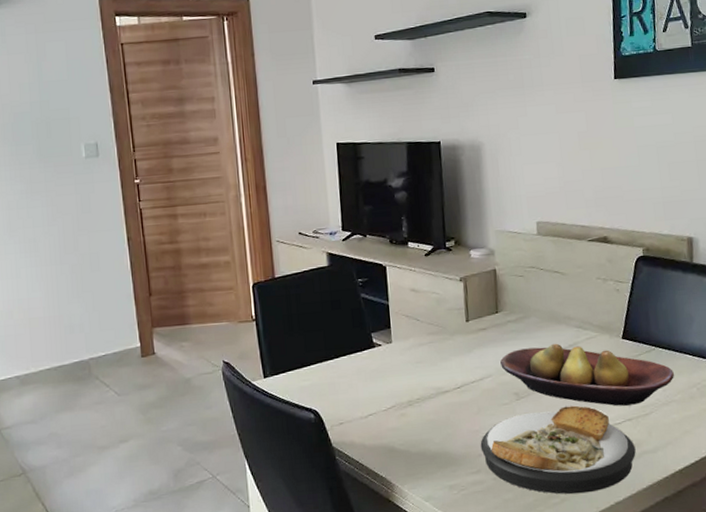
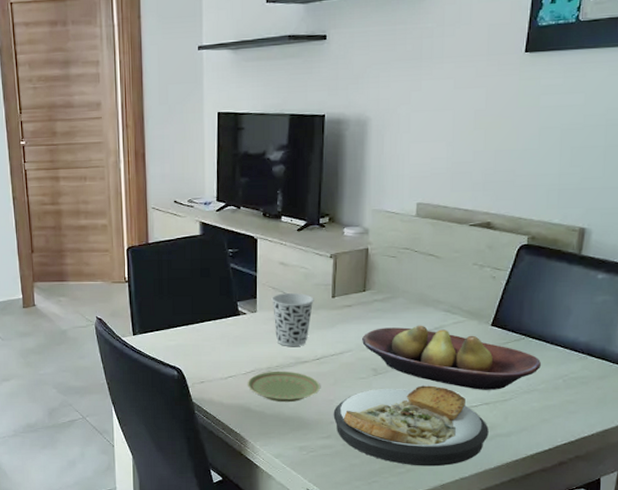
plate: none [388,403,464,439] -> present [247,371,320,403]
cup: none [406,319,449,377] -> present [271,293,314,346]

